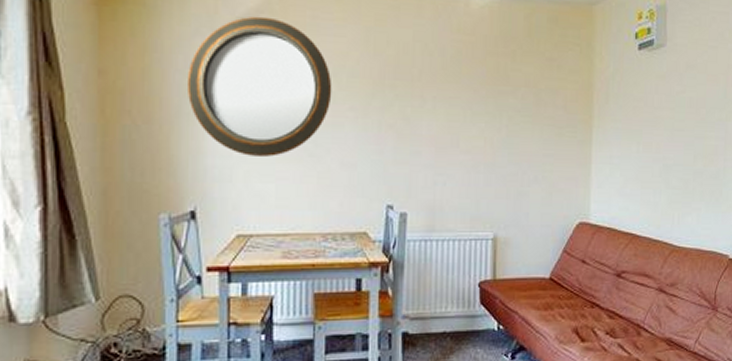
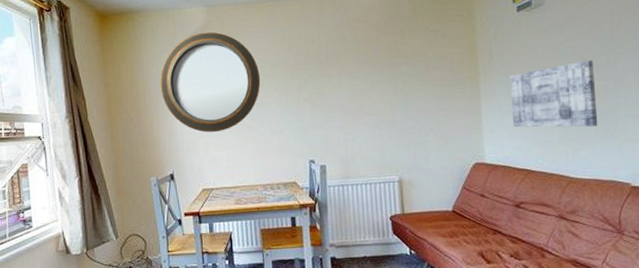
wall art: none [622,115,707,190] -> present [510,59,598,128]

